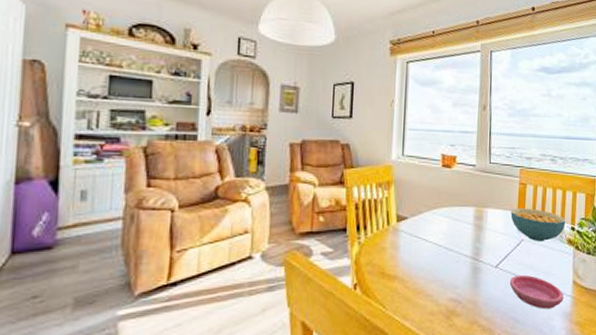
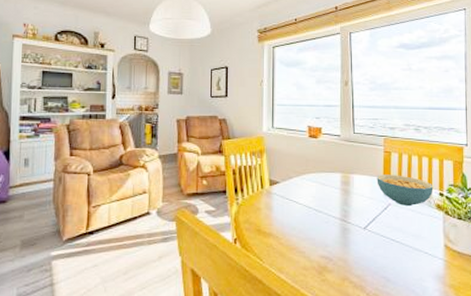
saucer: present [509,274,563,309] -> none [378,236,435,270]

